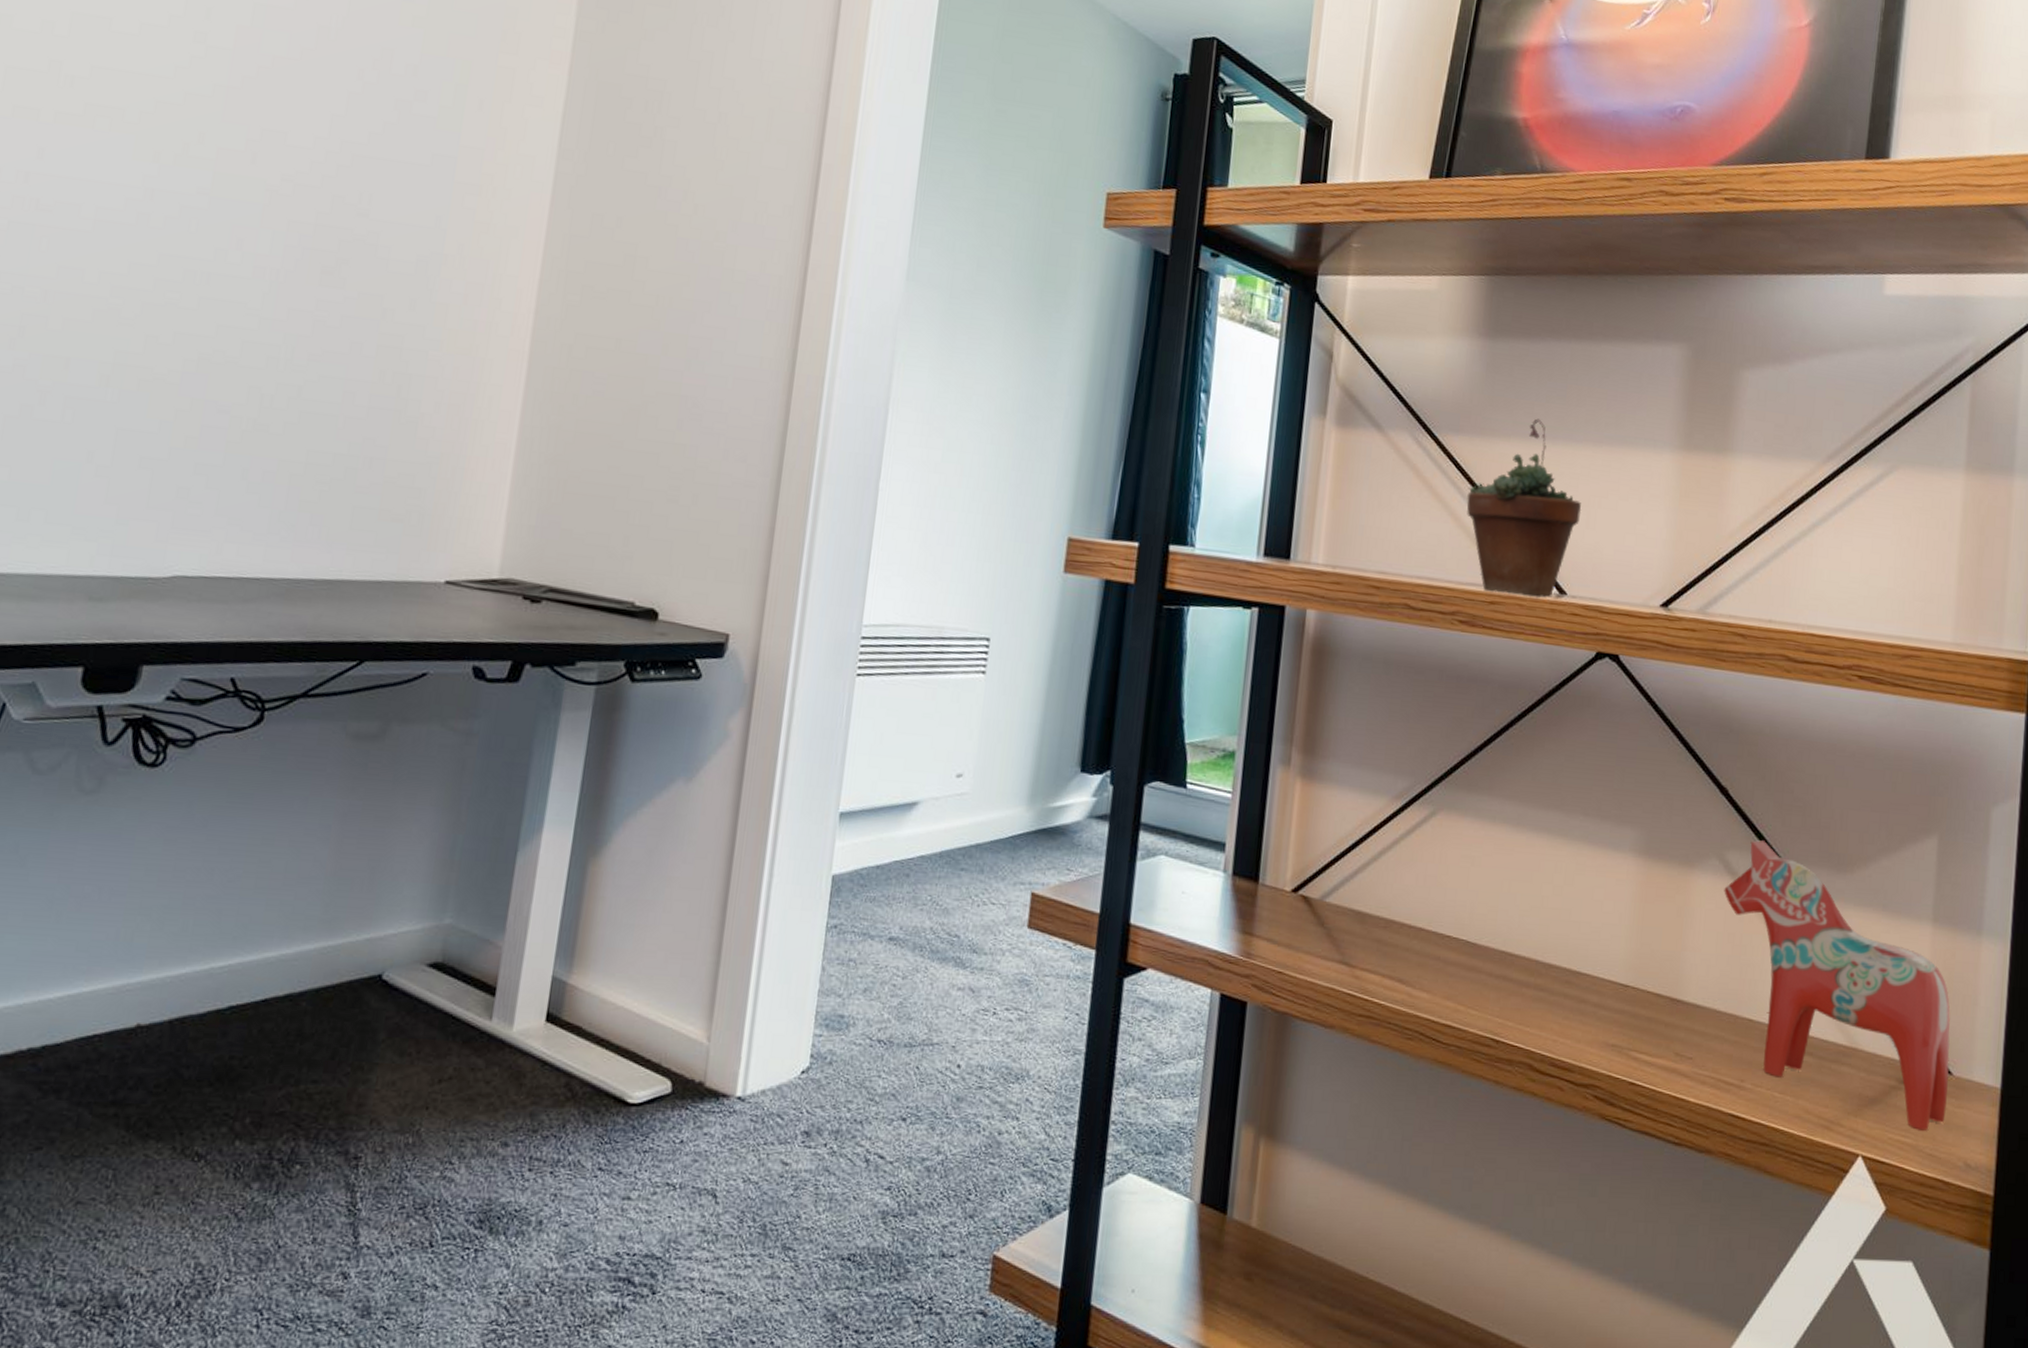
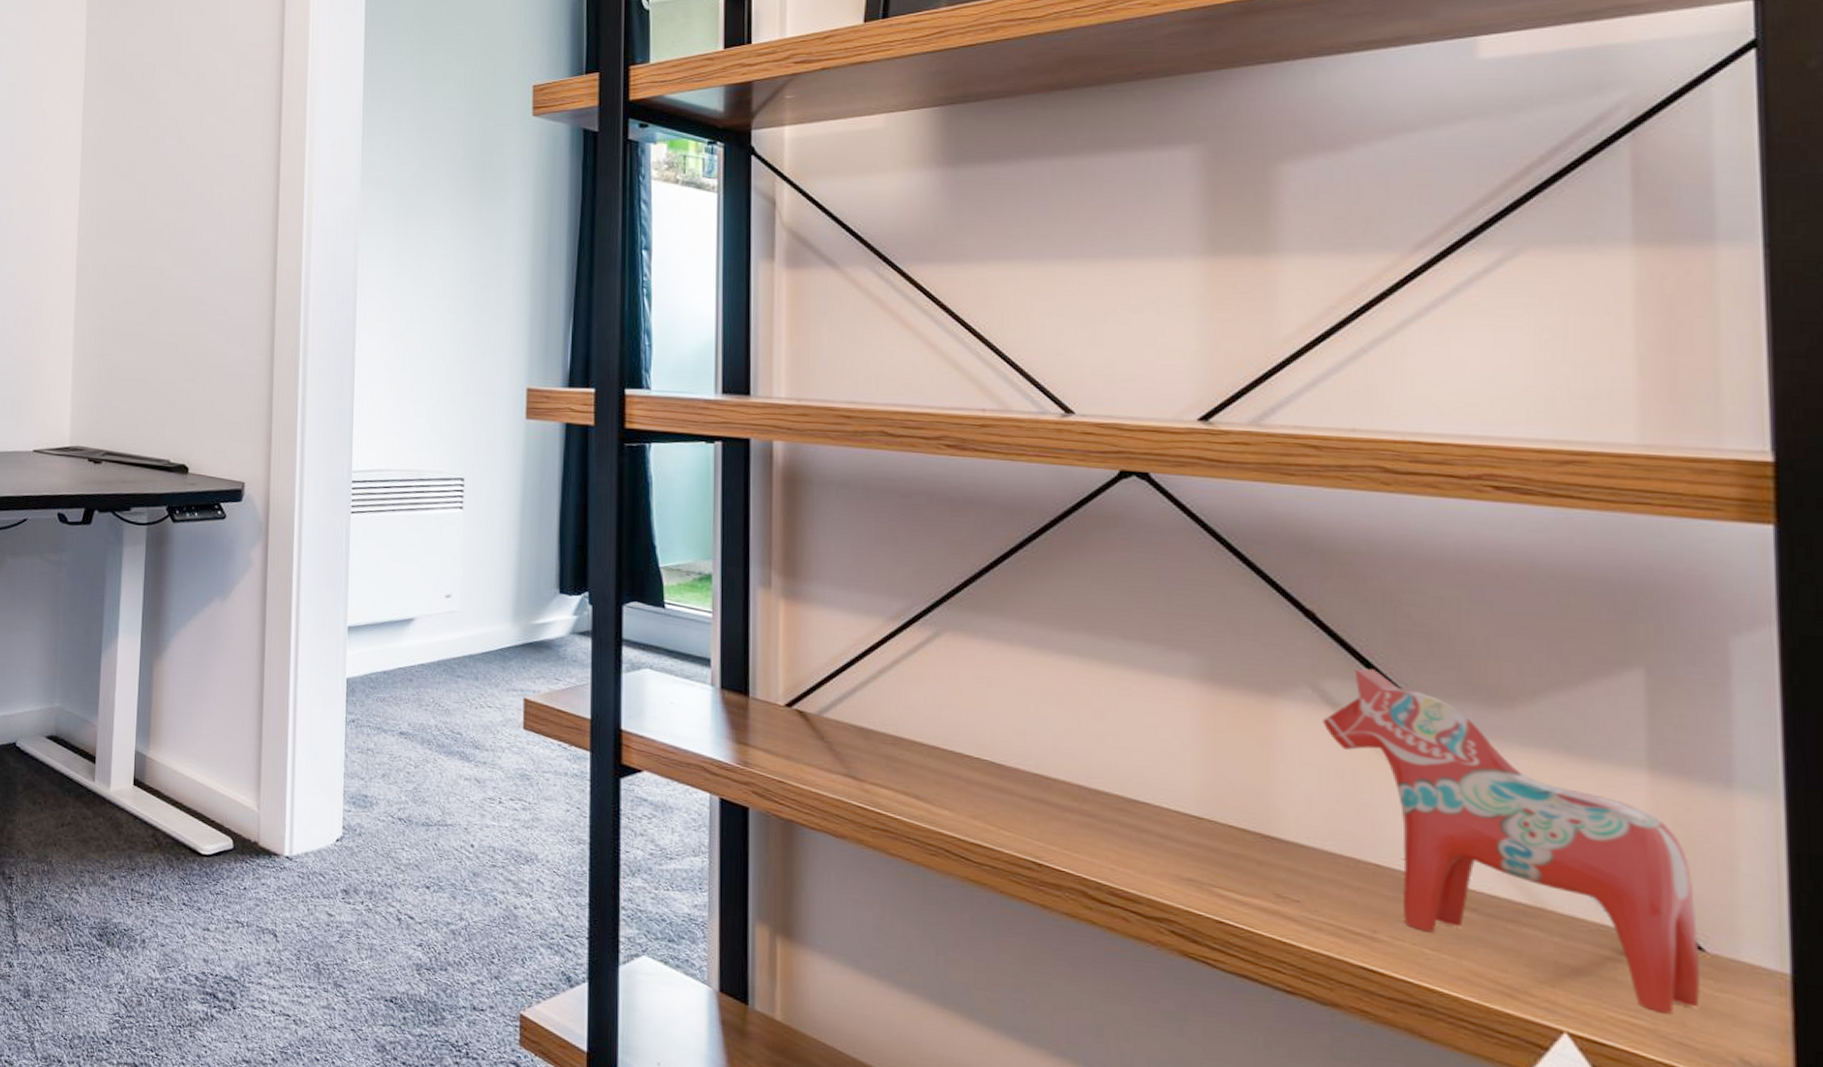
succulent plant: present [1467,418,1582,599] -> none [942,239,1084,419]

